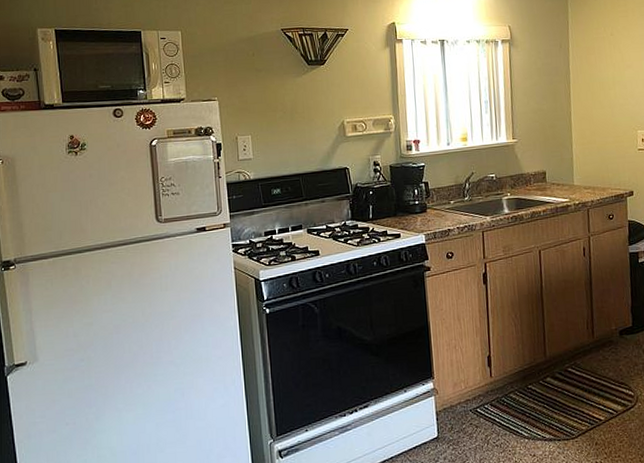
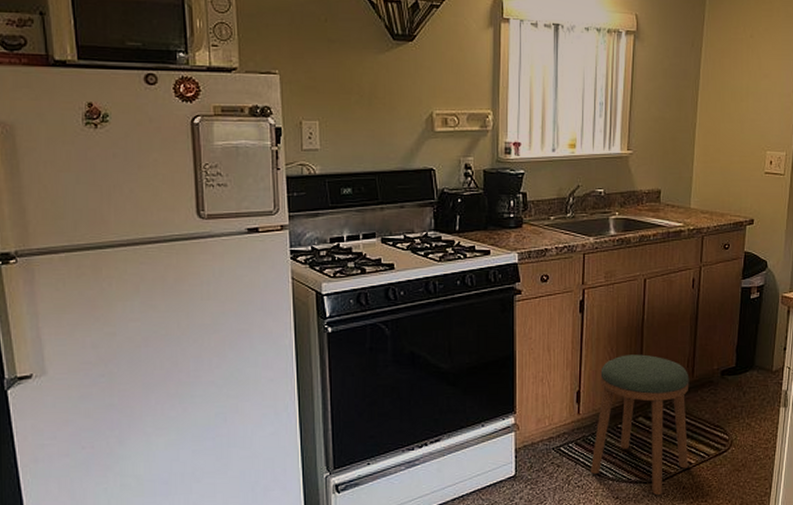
stool: none [506,319,599,451] -> present [590,354,689,495]

